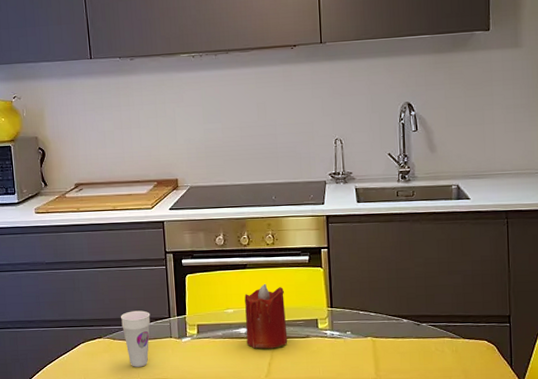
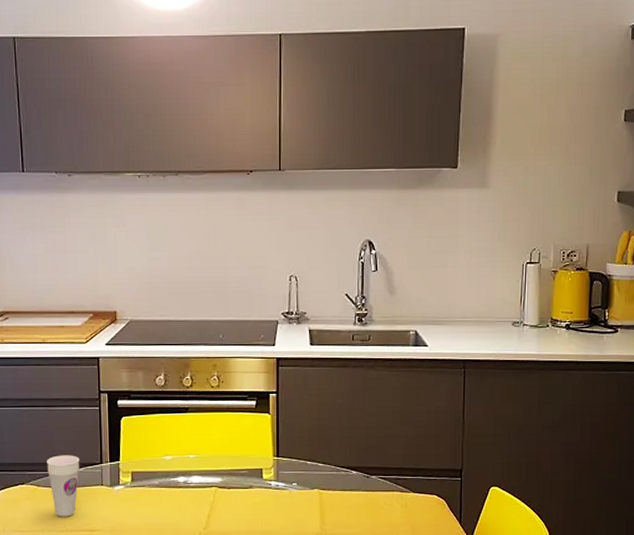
candle: present [244,283,288,349] -> none [184,429,230,499]

